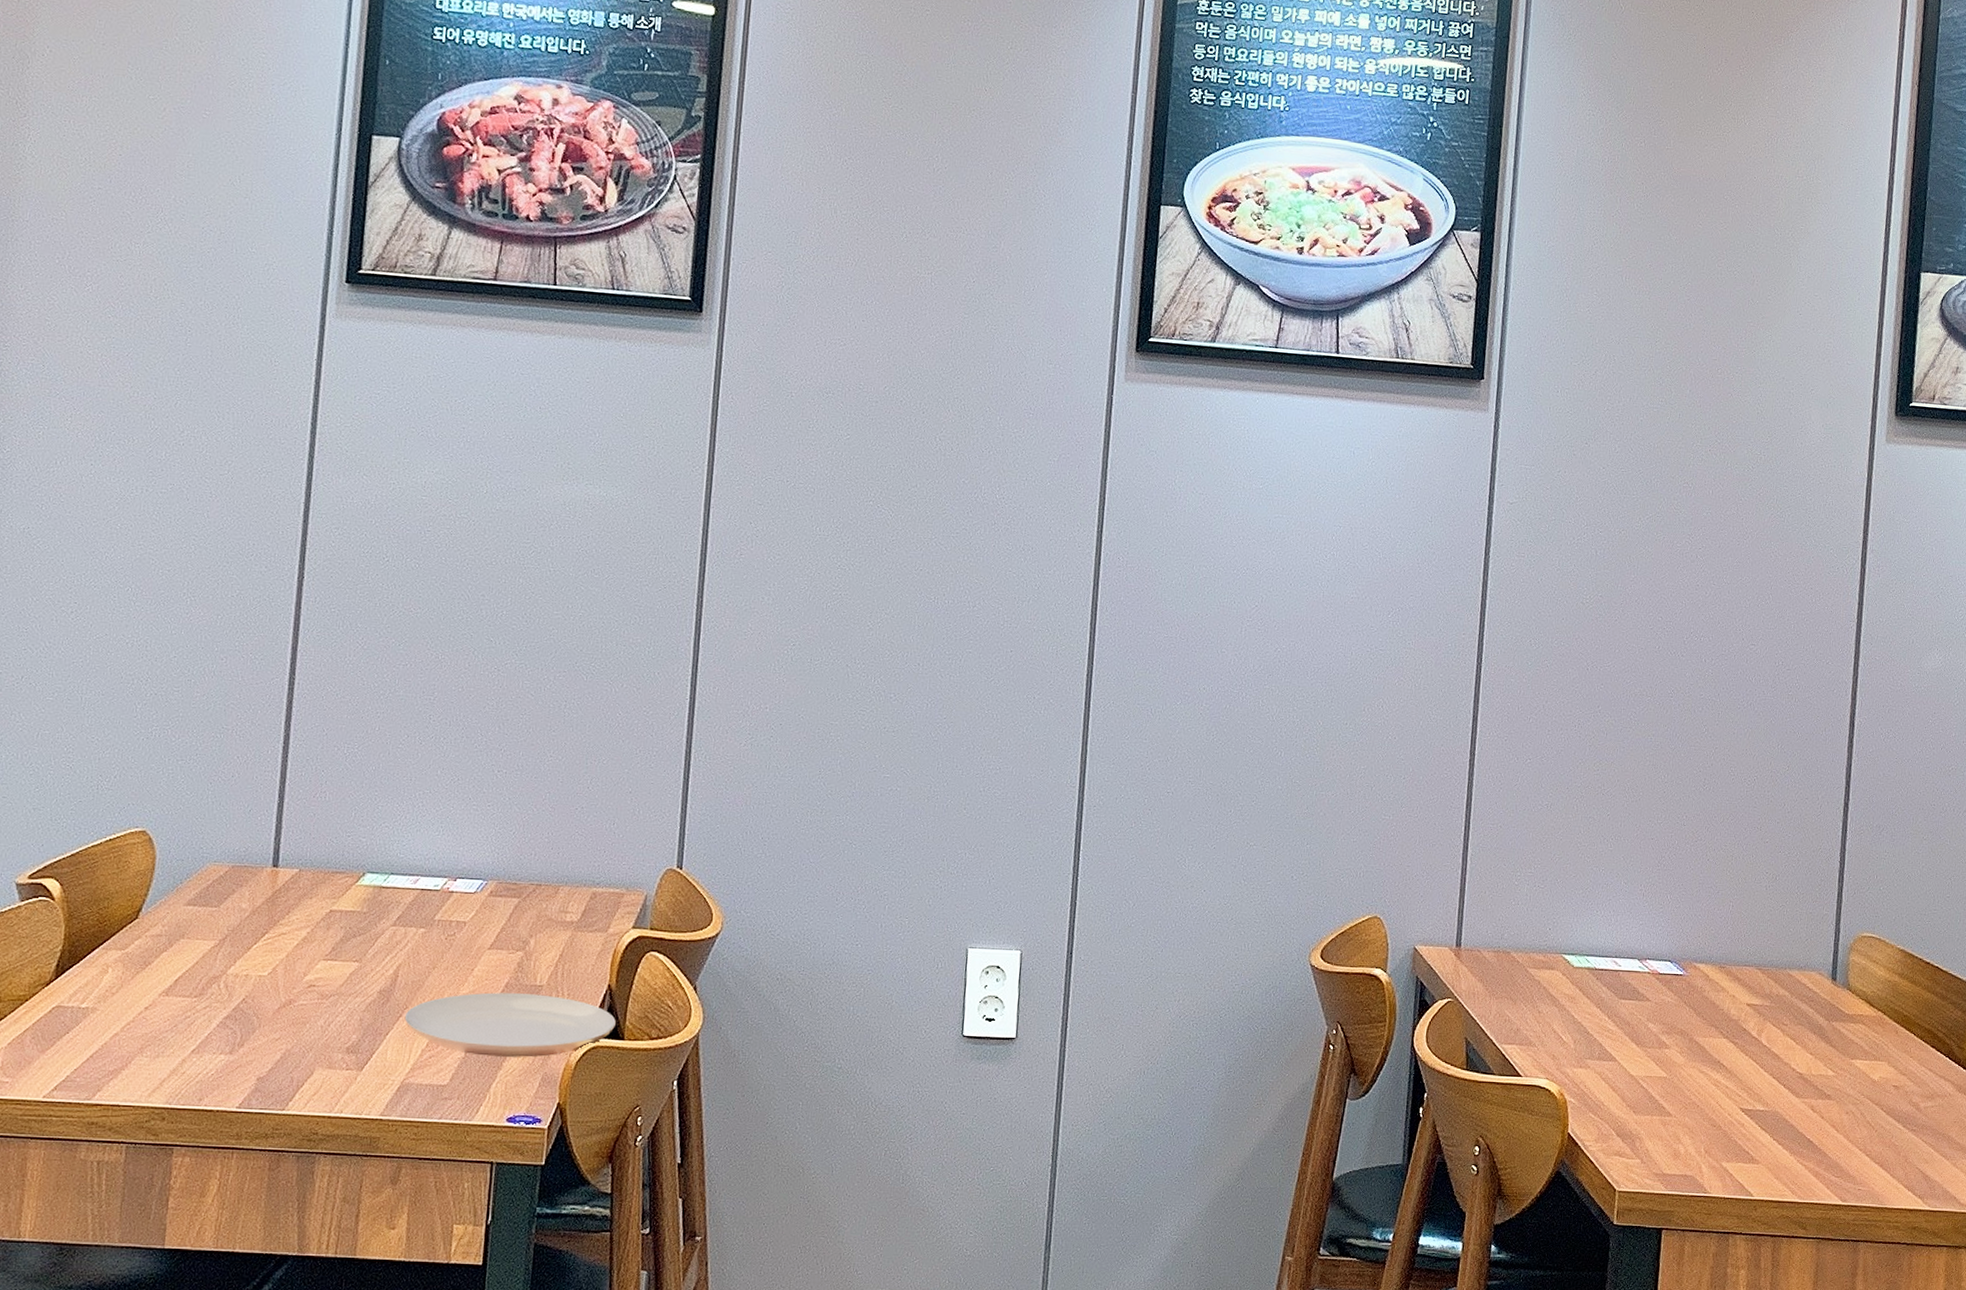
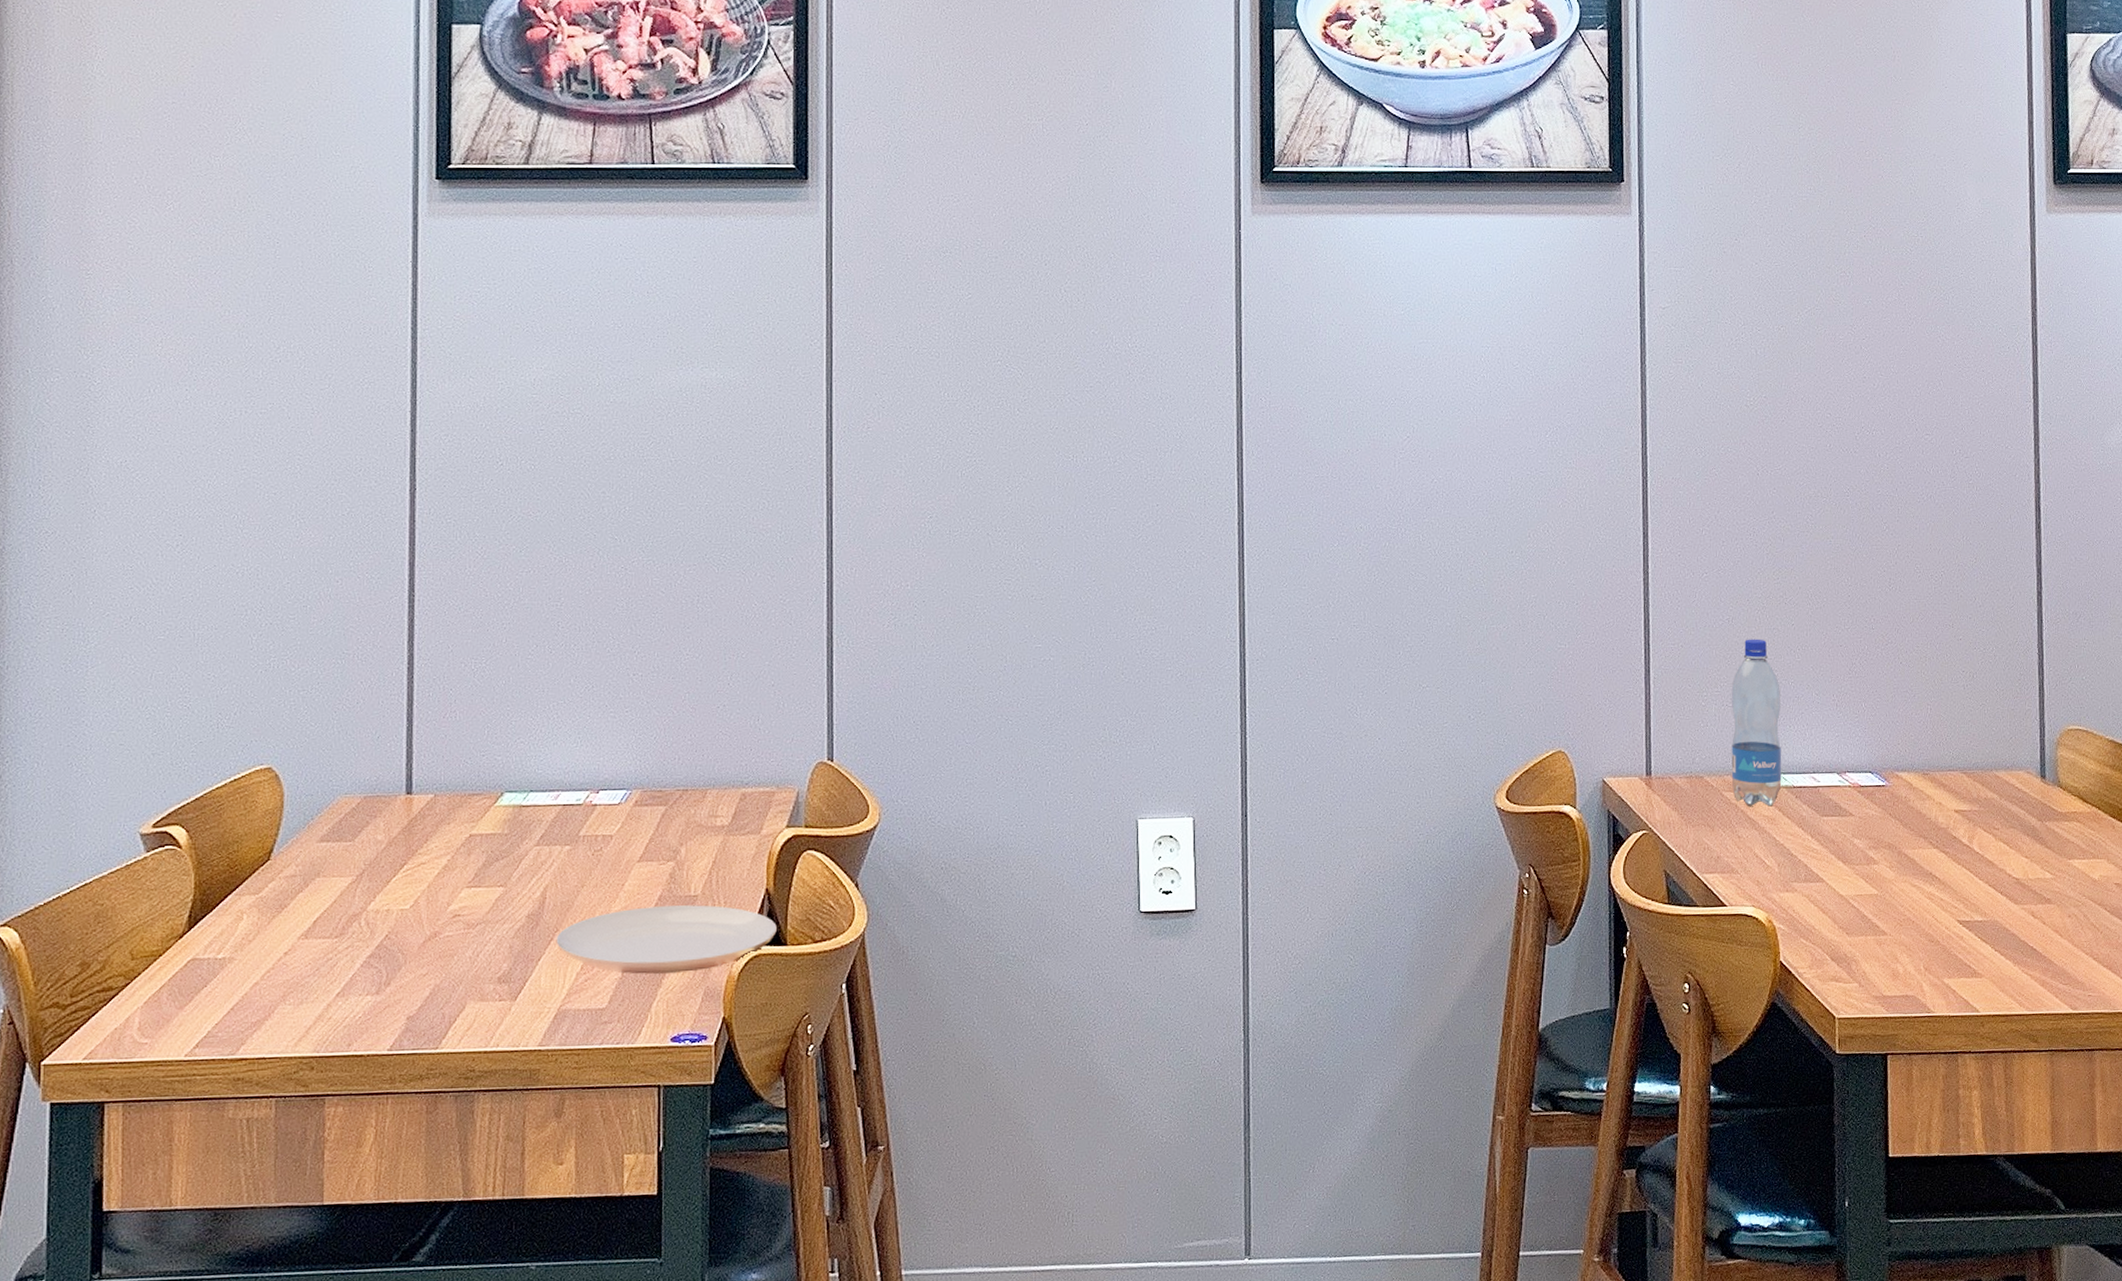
bottle: none [1537,825,1591,986] -> present [1731,639,1782,807]

